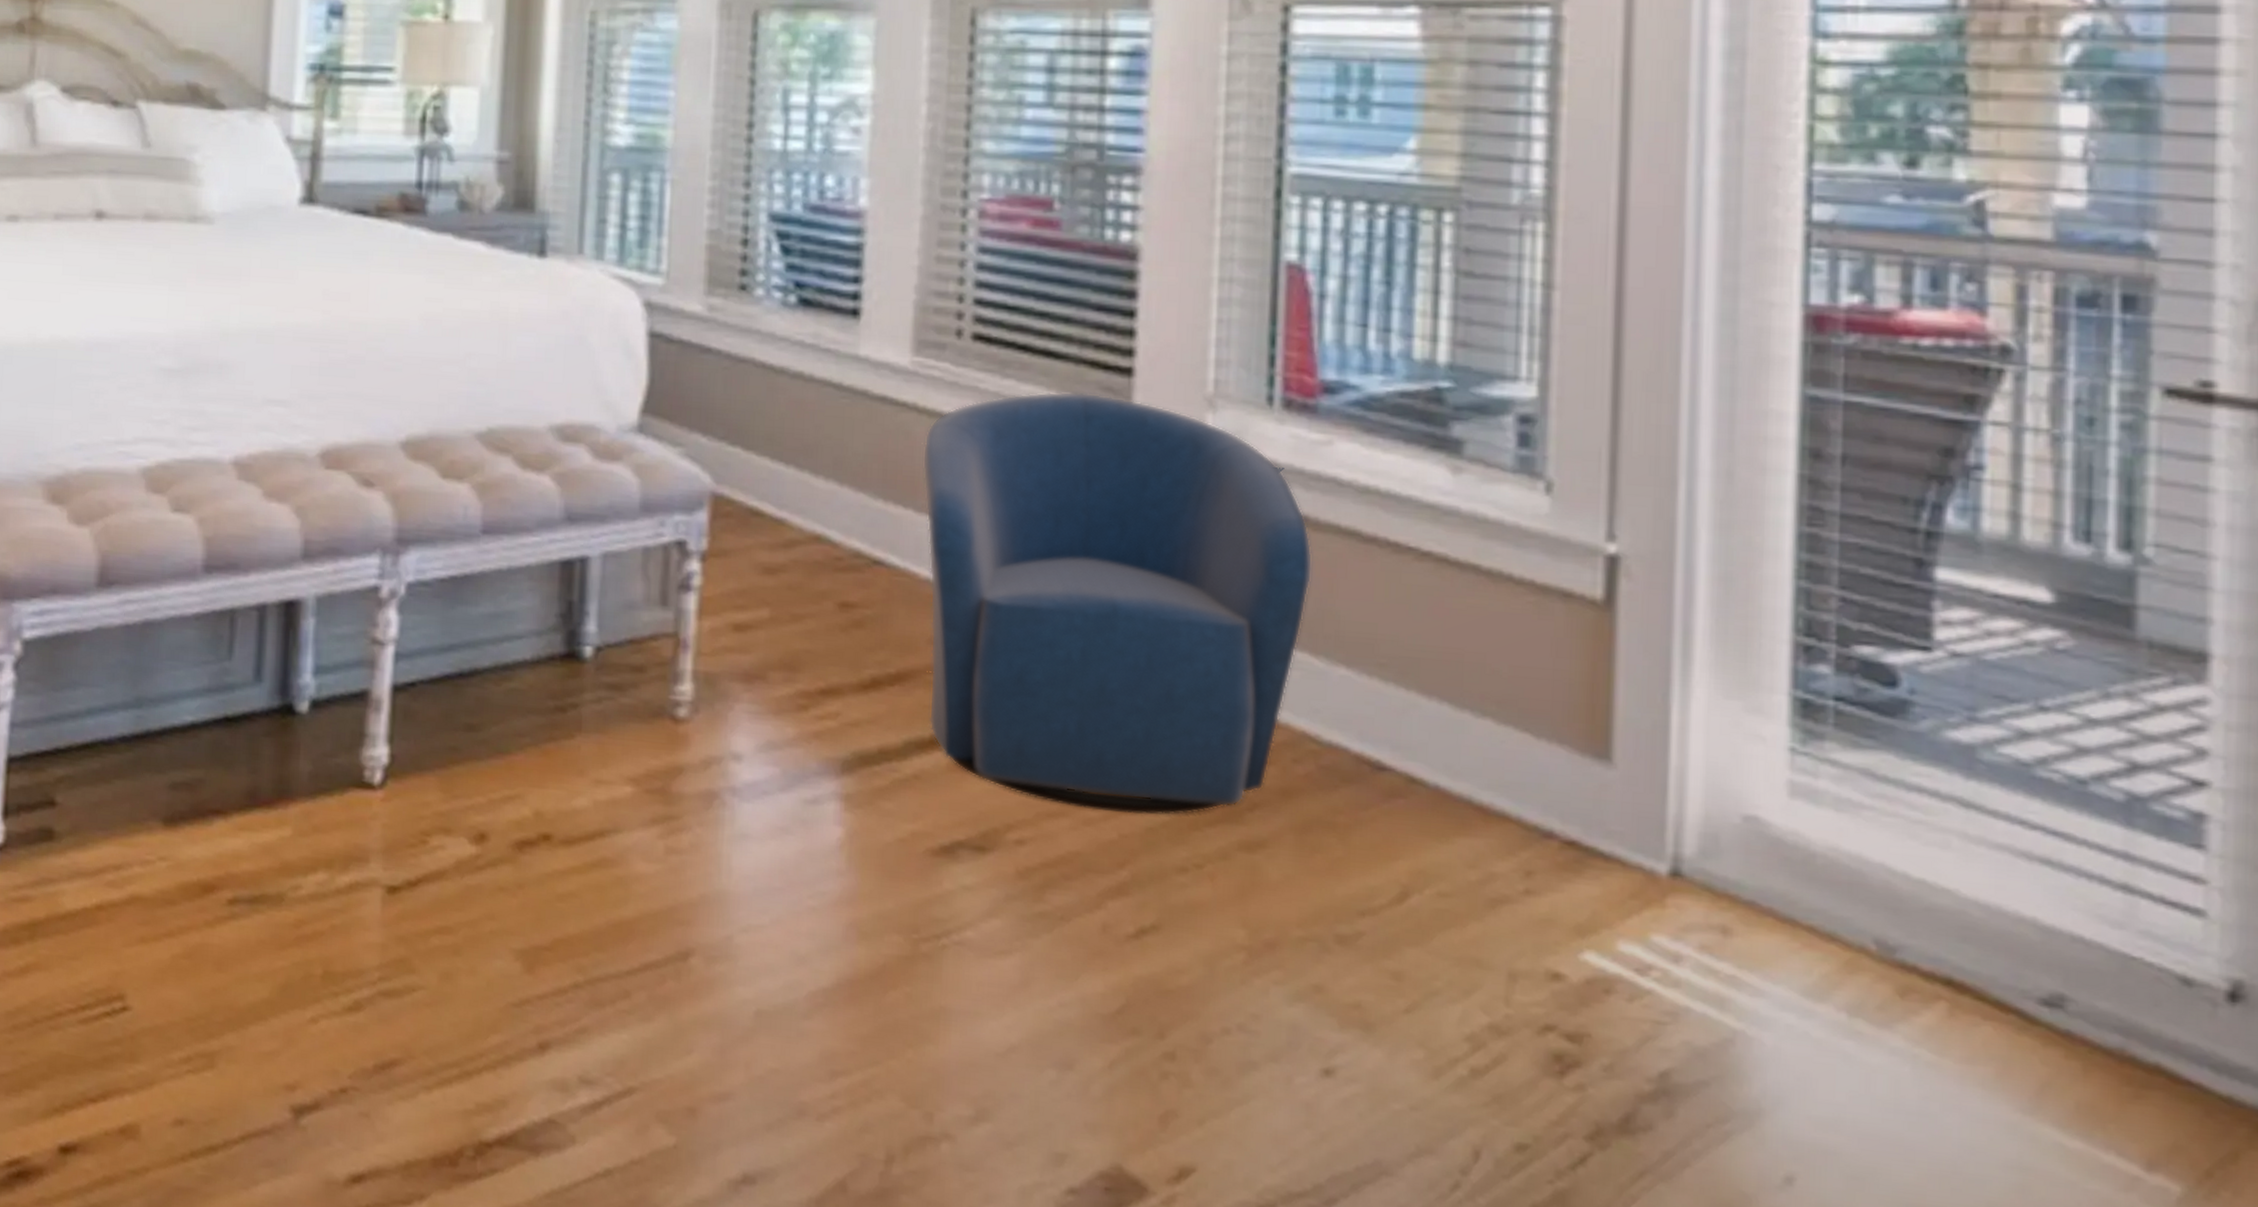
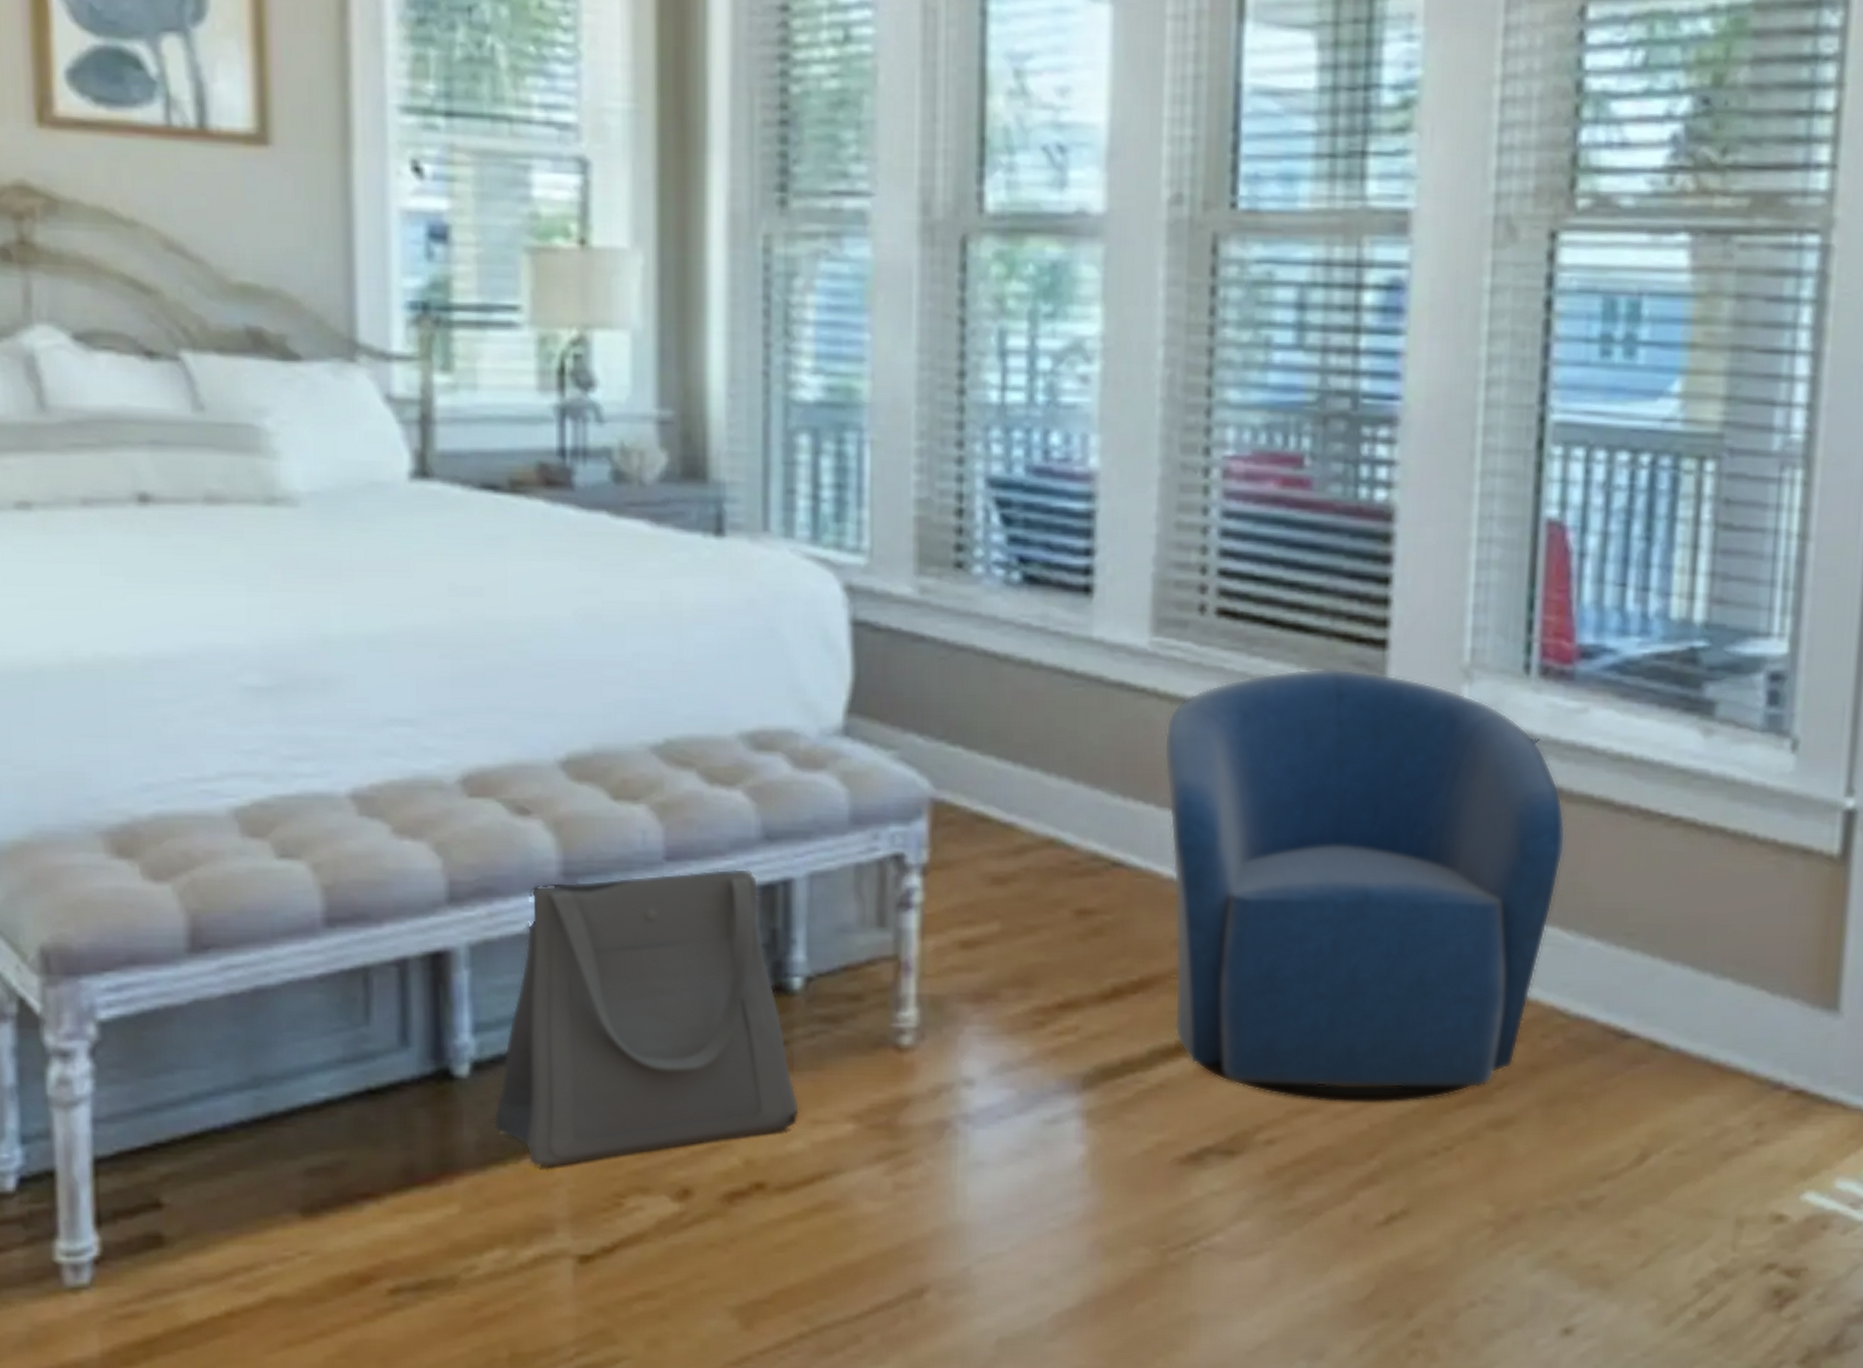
tote bag: none [325,545,585,802] -> present [494,869,799,1167]

